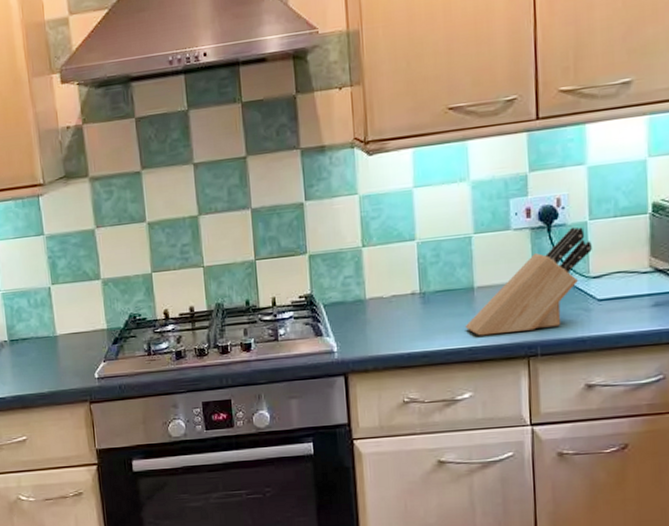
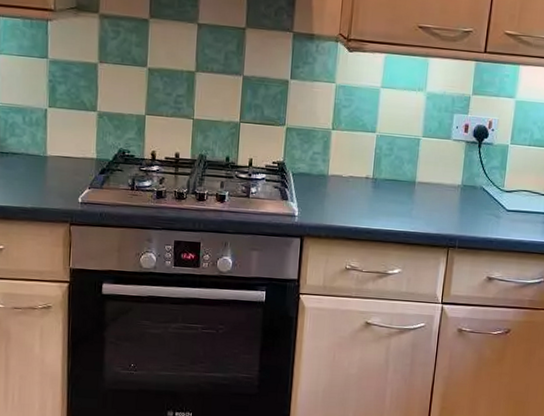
knife block: present [464,226,592,336] -> none [403,147,509,226]

